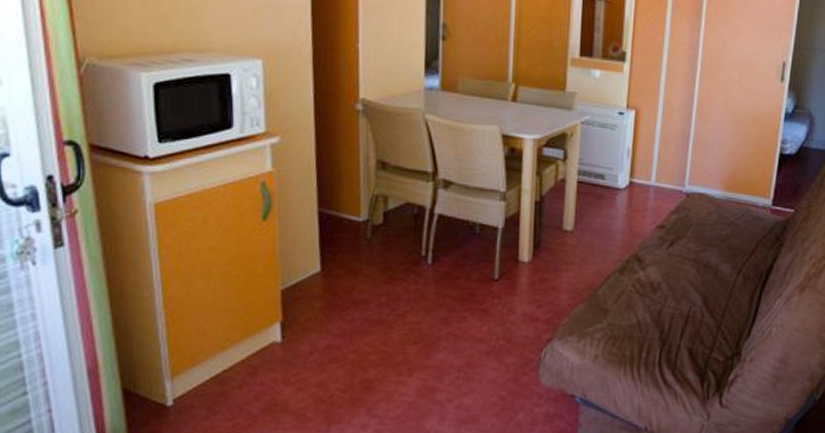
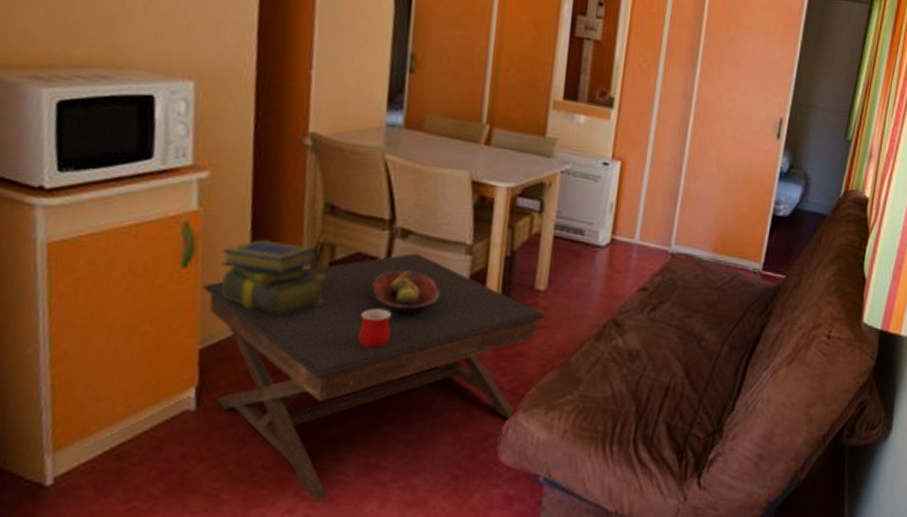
coffee table: none [280,201,574,419] -> present [203,253,546,501]
stack of books: none [294,194,381,261] -> present [220,239,325,317]
mug: none [412,251,440,286] -> present [359,308,392,349]
fruit bowl: none [422,216,479,257] -> present [372,270,440,317]

